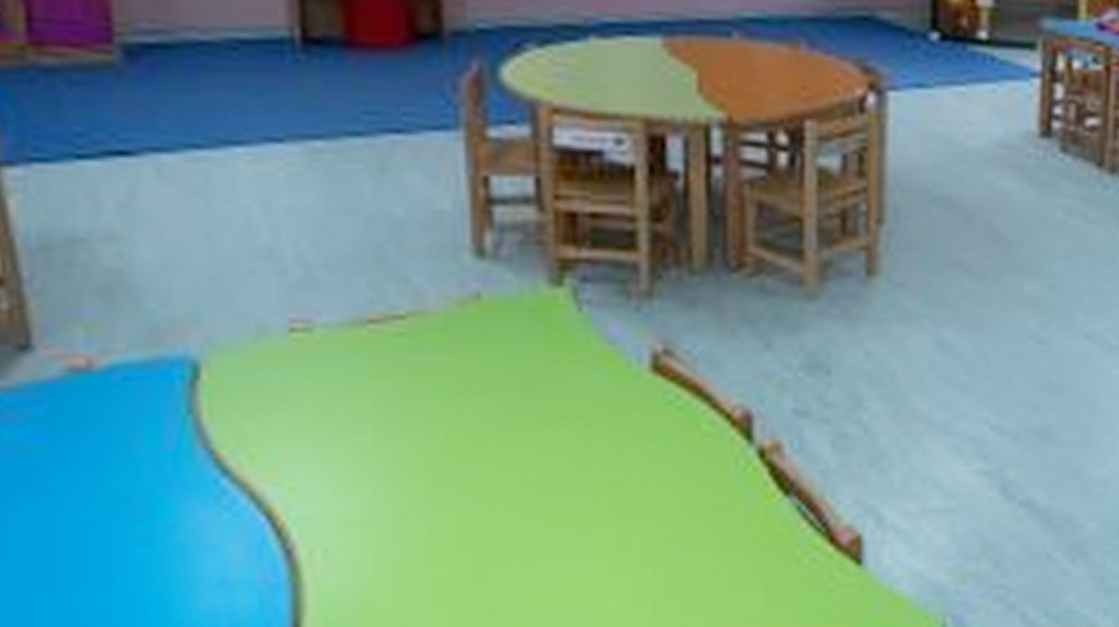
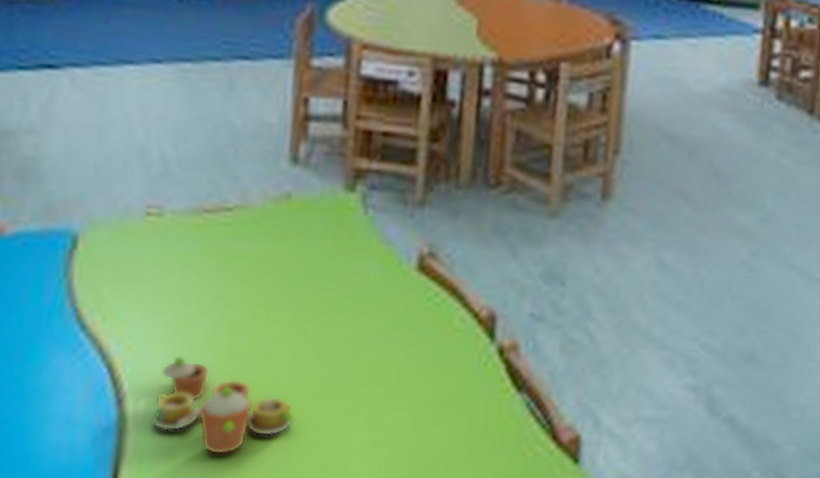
toy tea set: none [332,492,517,601] -> present [150,354,294,455]

